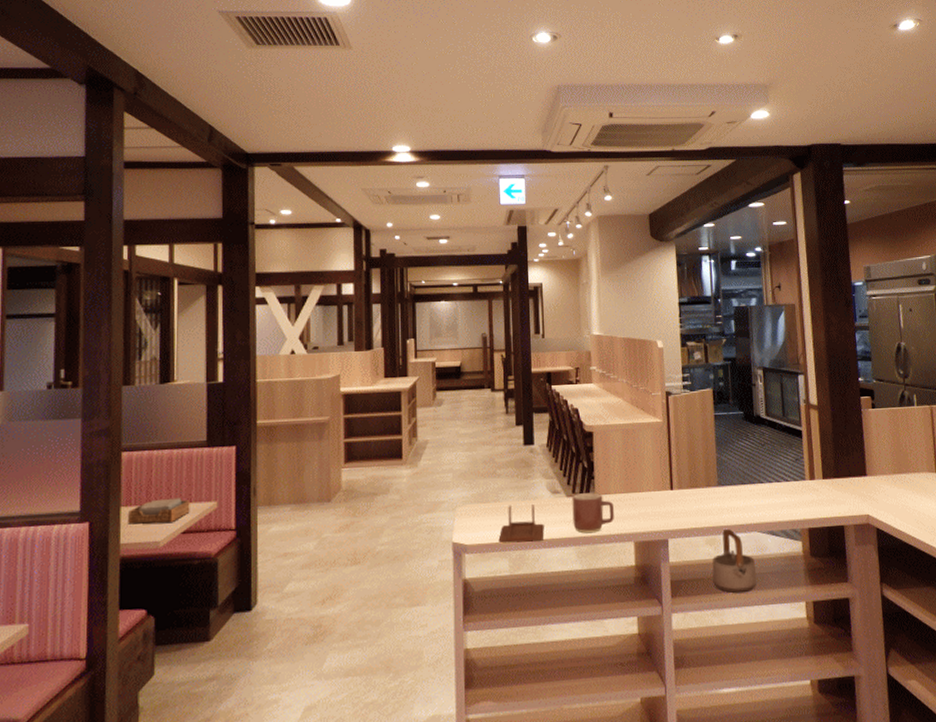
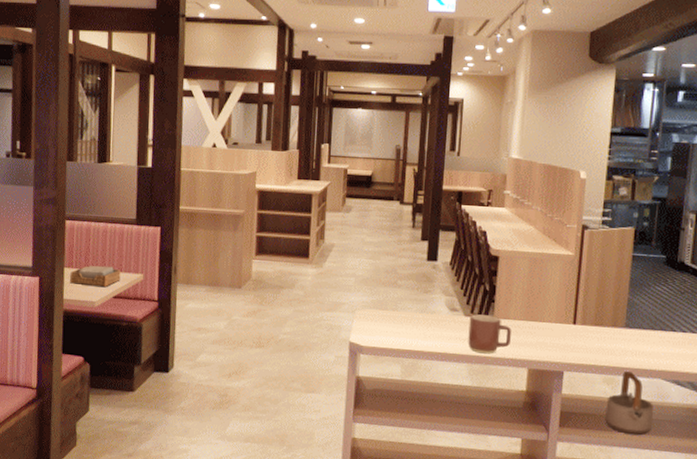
napkin holder: present [498,504,544,543] -> none [393,315,439,353]

